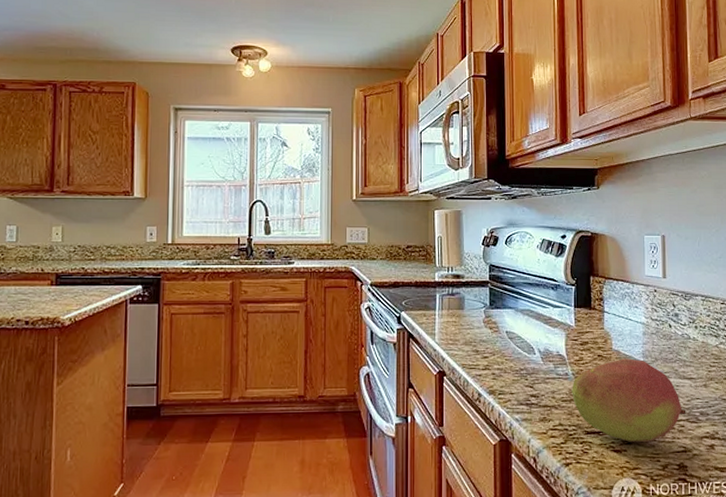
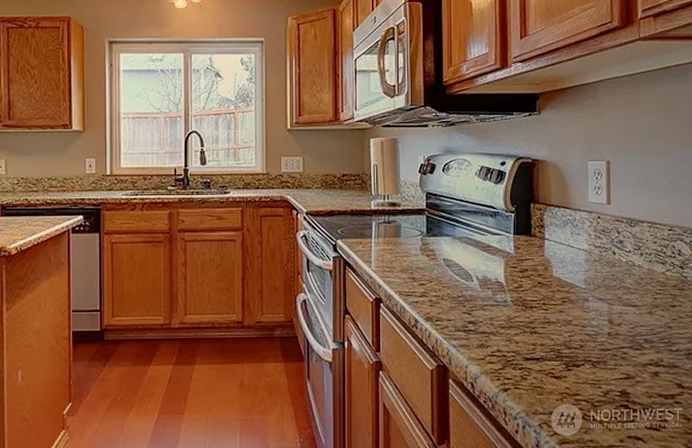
fruit: present [572,358,686,442] -> none [511,285,630,369]

